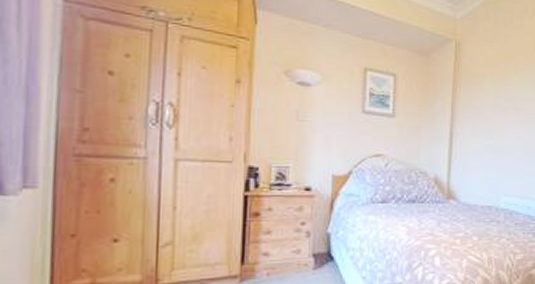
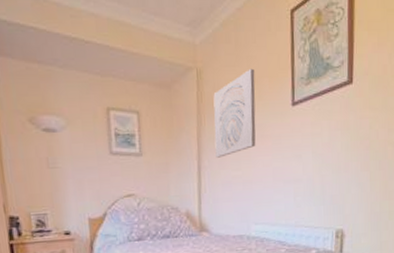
wall art: none [469,45,511,126] -> present [213,68,256,158]

